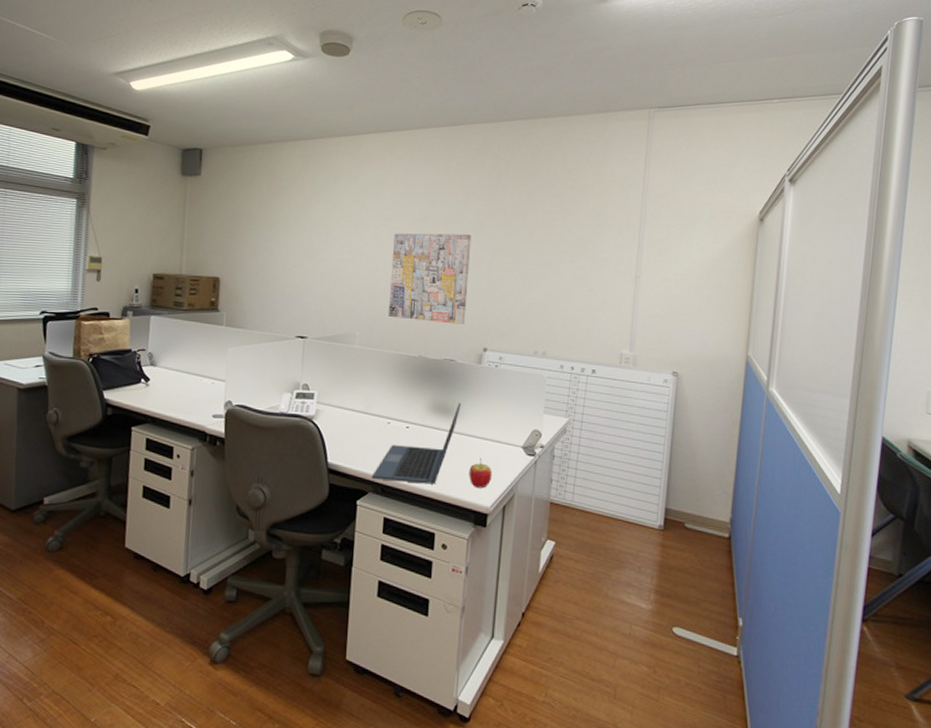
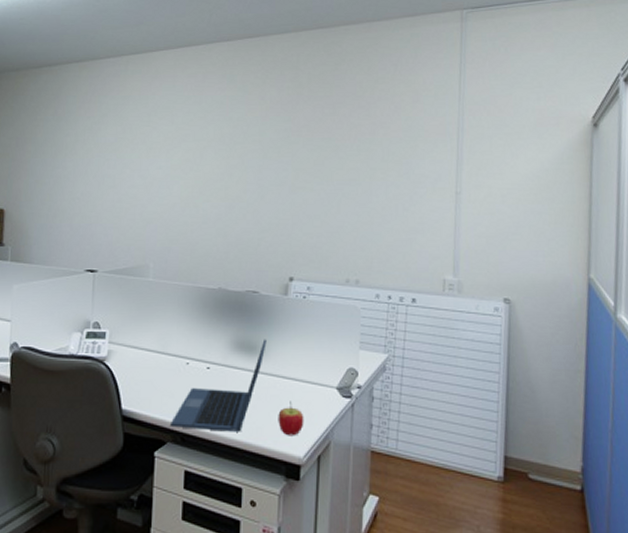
wall art: present [389,233,471,324] -> none [185,154,272,252]

